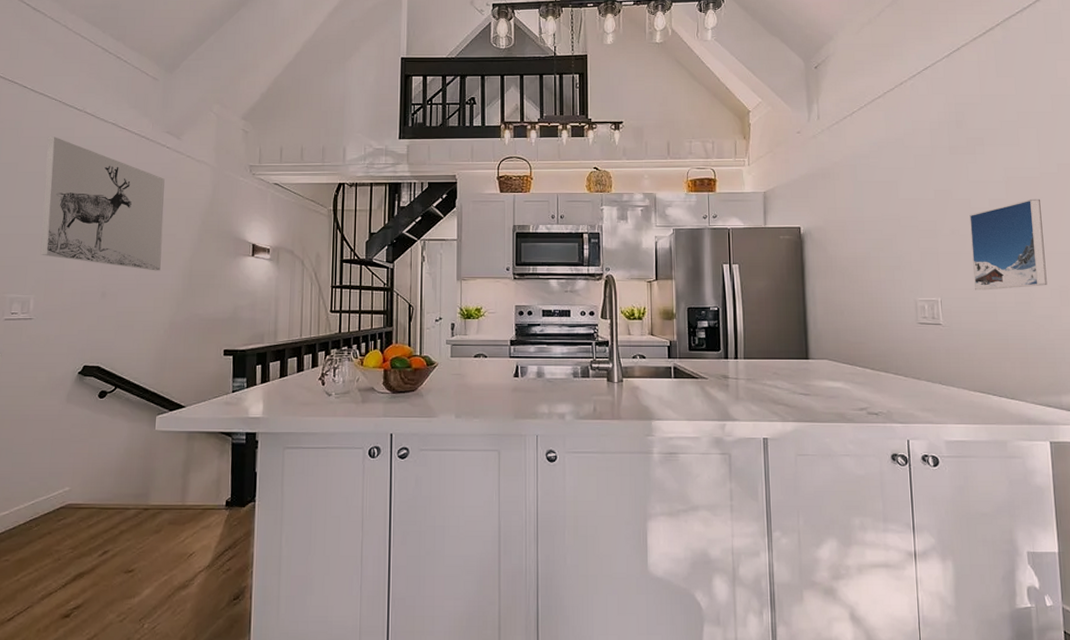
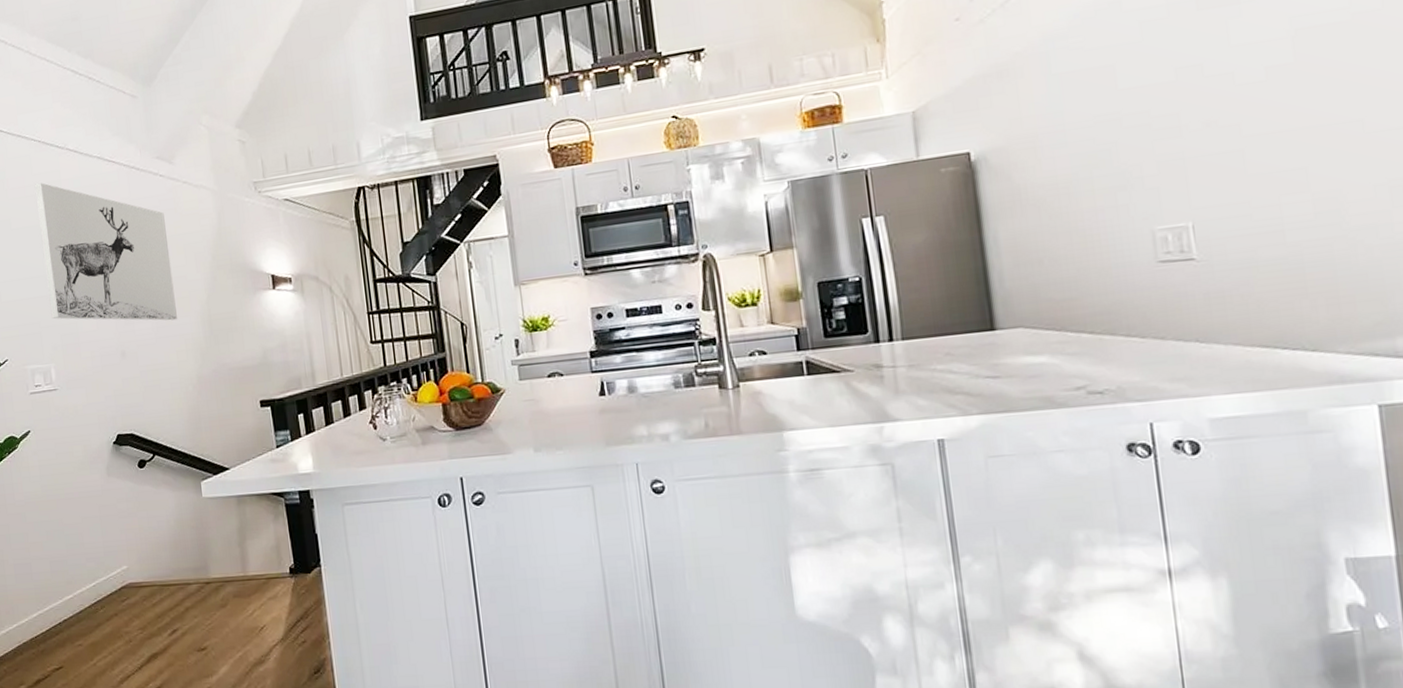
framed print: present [969,199,1047,290] -> none [1234,53,1368,204]

